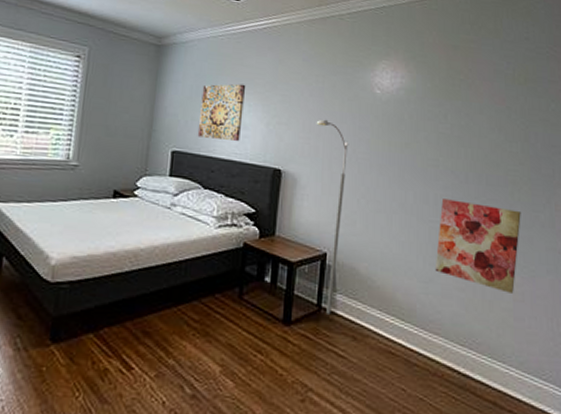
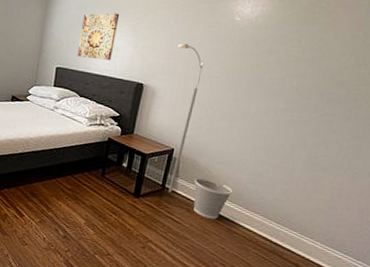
wastebasket: none [357,290,404,348] -> present [193,177,233,220]
wall art: present [435,199,521,293] -> none [264,111,356,189]

